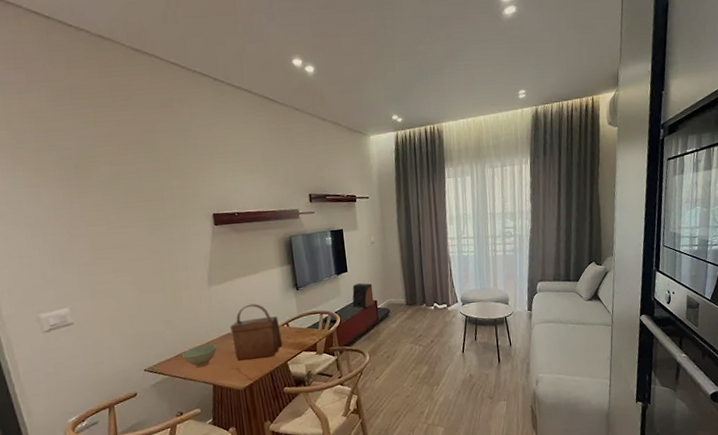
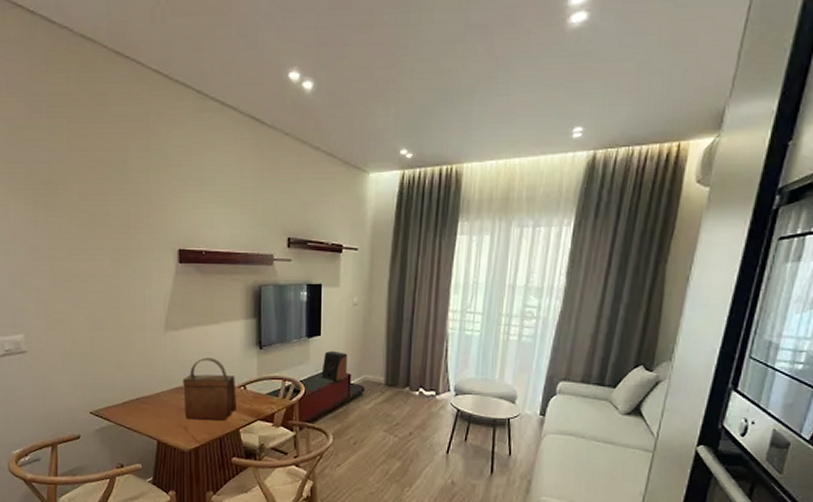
bowl: present [181,344,217,368] -> none [129,395,167,420]

